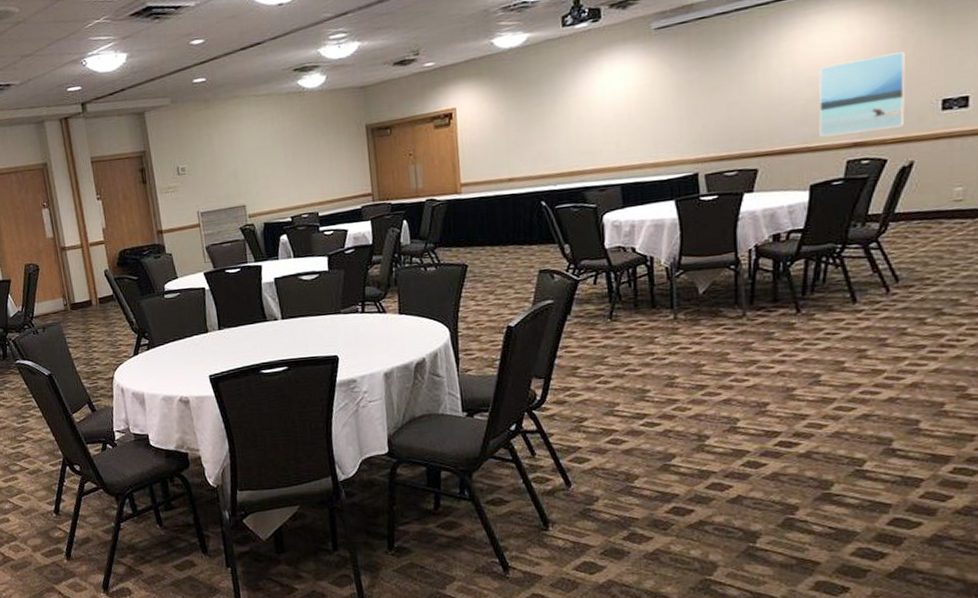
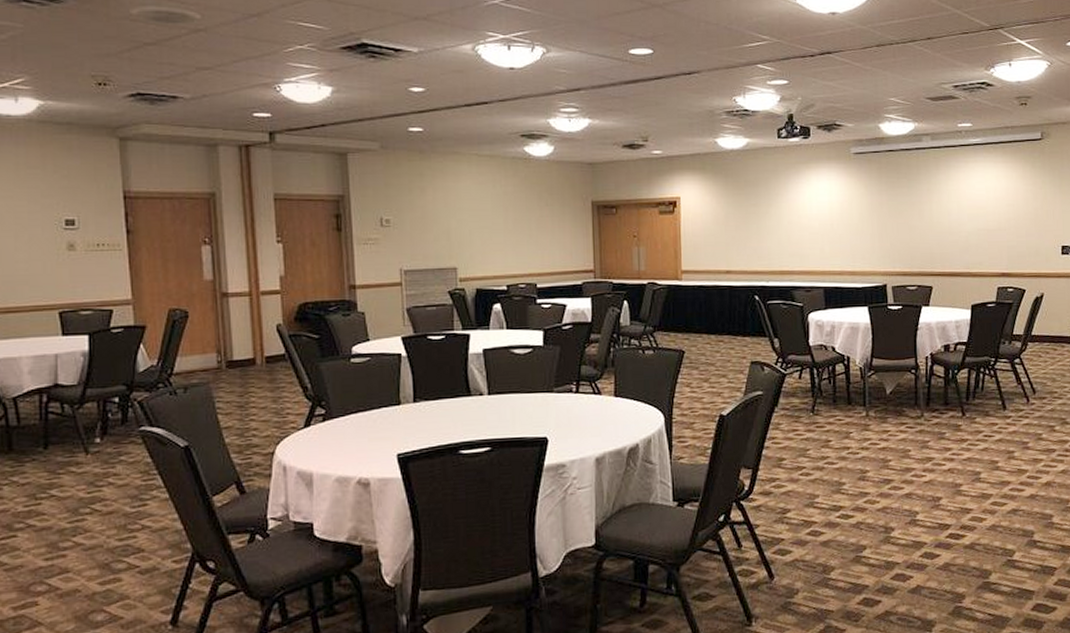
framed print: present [819,51,906,138] -> none [977,204,1037,265]

